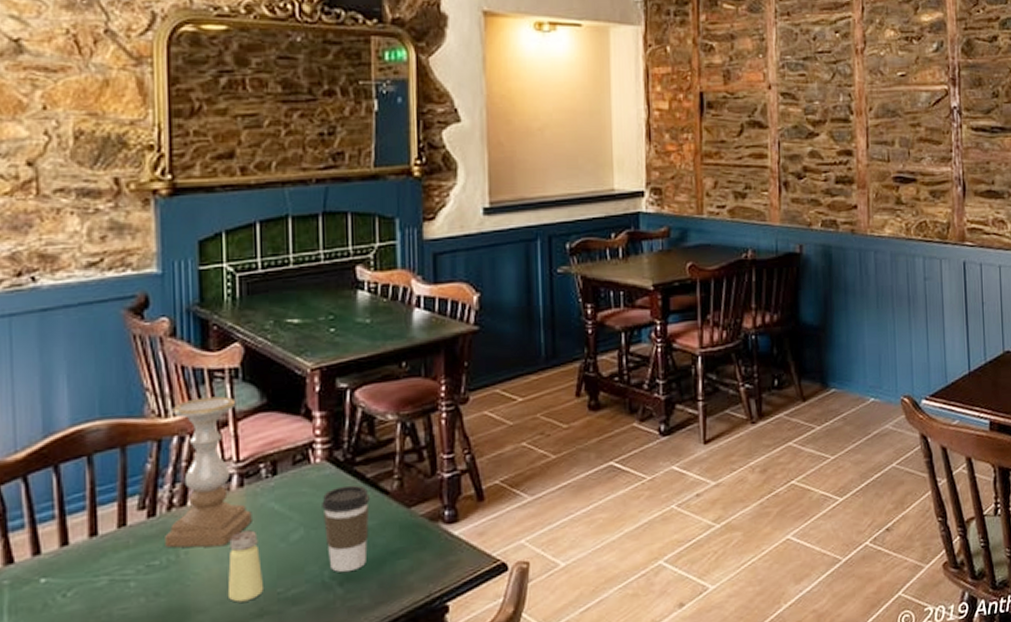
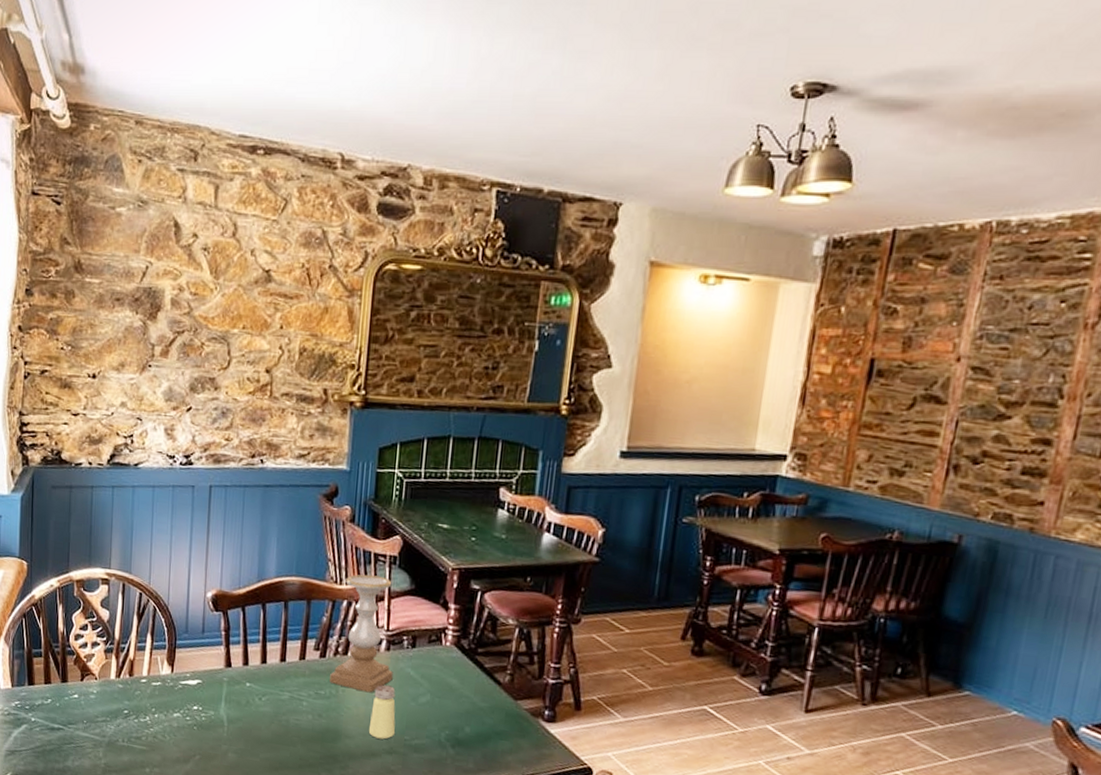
coffee cup: present [322,485,370,572] -> none [446,669,485,739]

